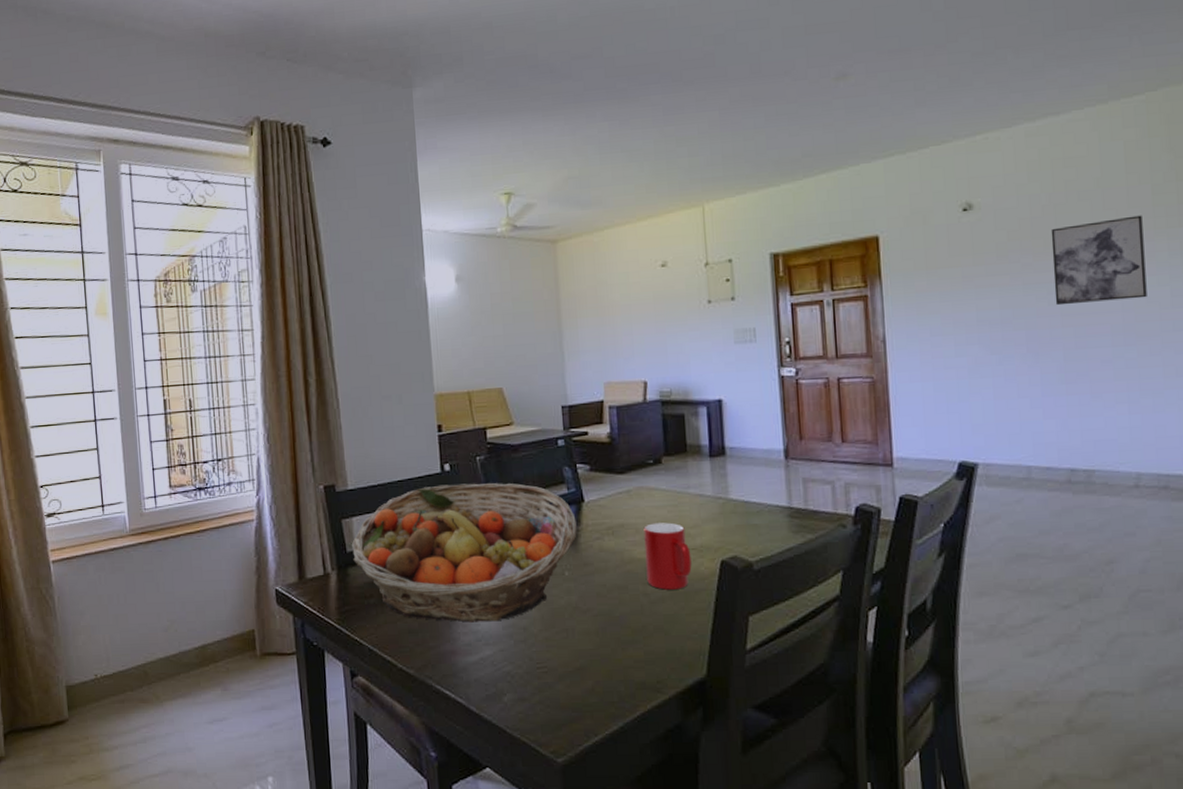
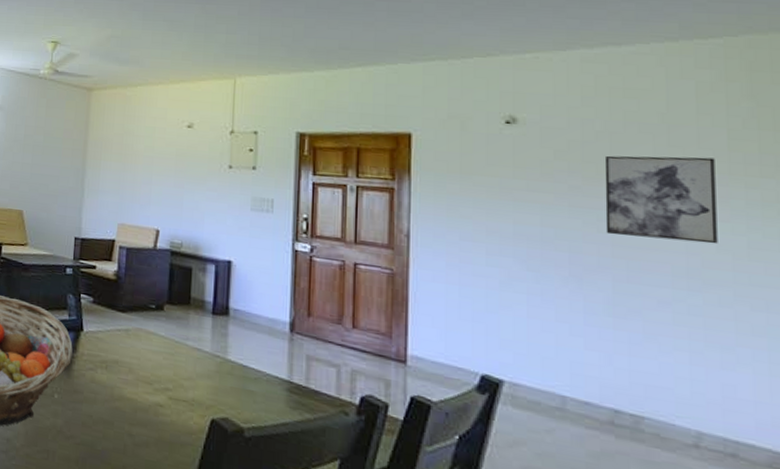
cup: present [643,522,692,590] -> none [134,366,181,438]

